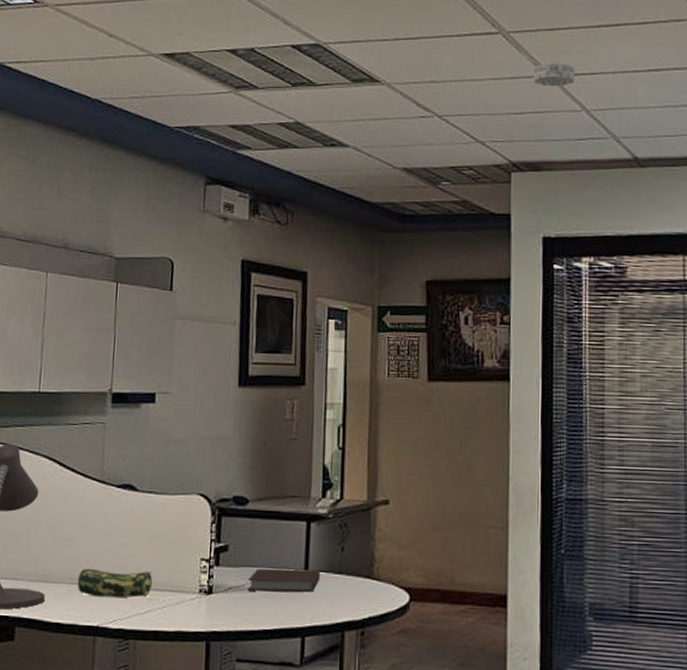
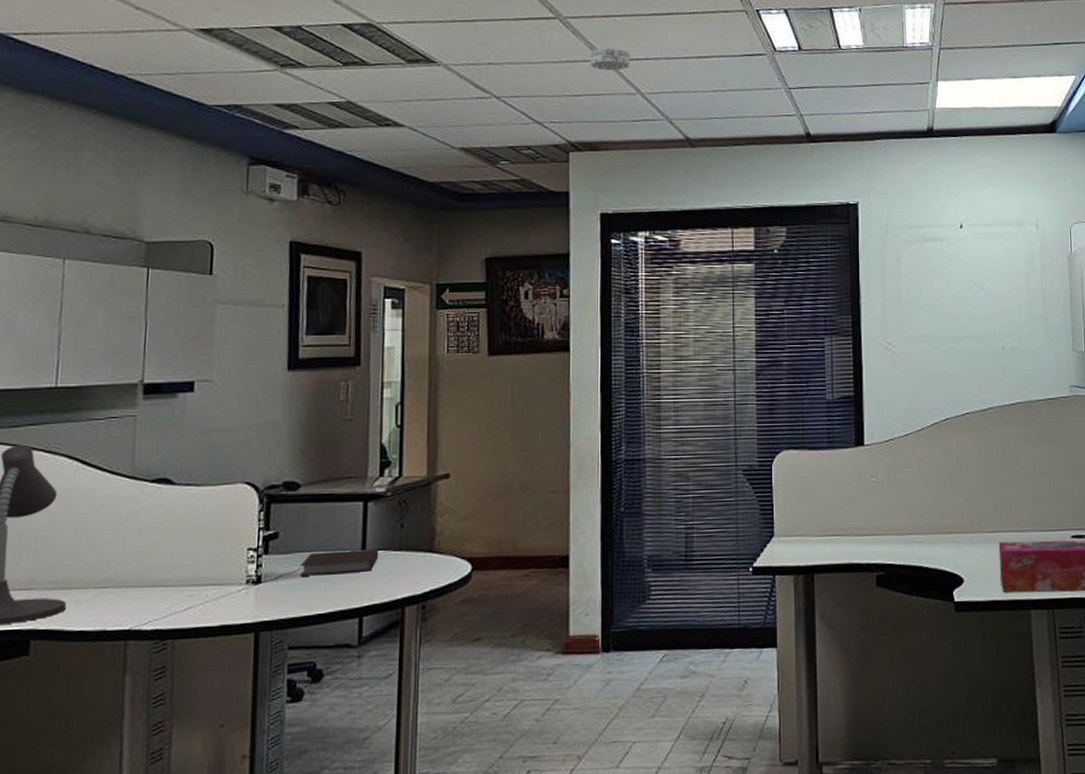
pencil case: present [77,568,152,598] -> none [104,566,193,599]

